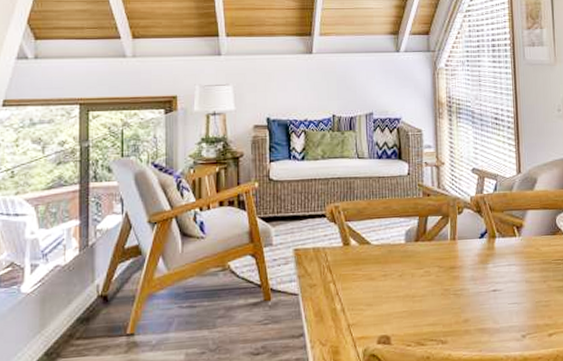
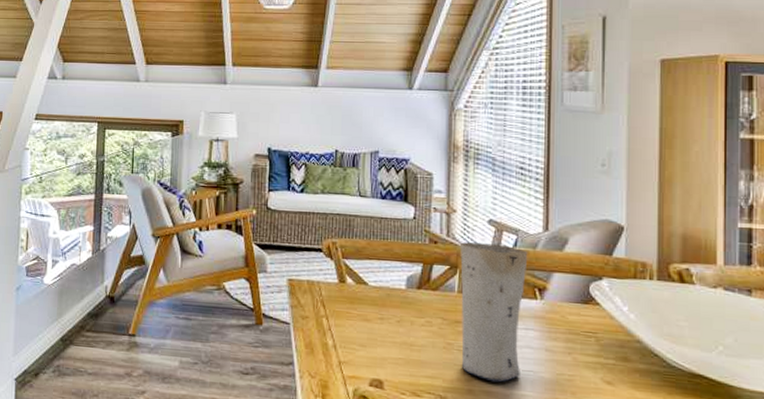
vase: none [449,190,507,319] -> present [459,242,528,383]

